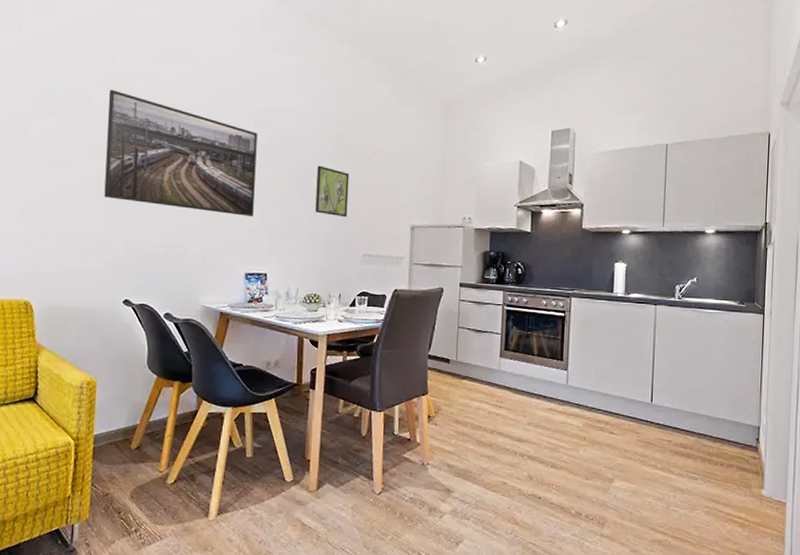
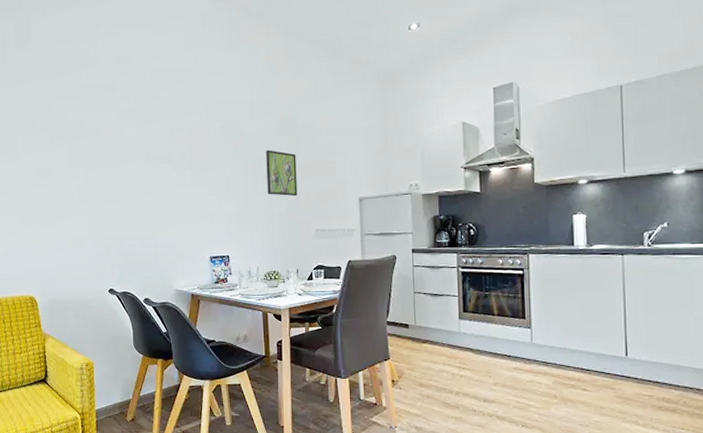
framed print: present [104,89,258,216] -> none [80,103,212,205]

